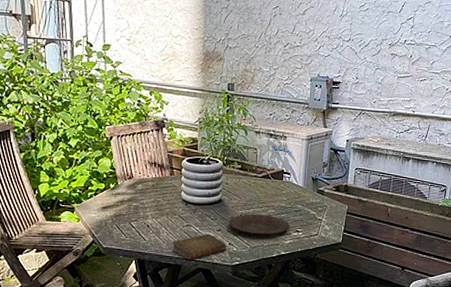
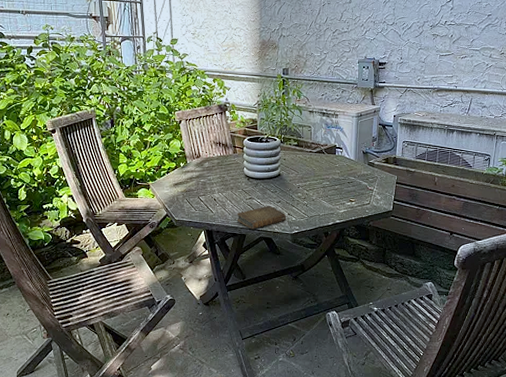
plate: present [228,214,291,235] -> none [287,186,344,205]

